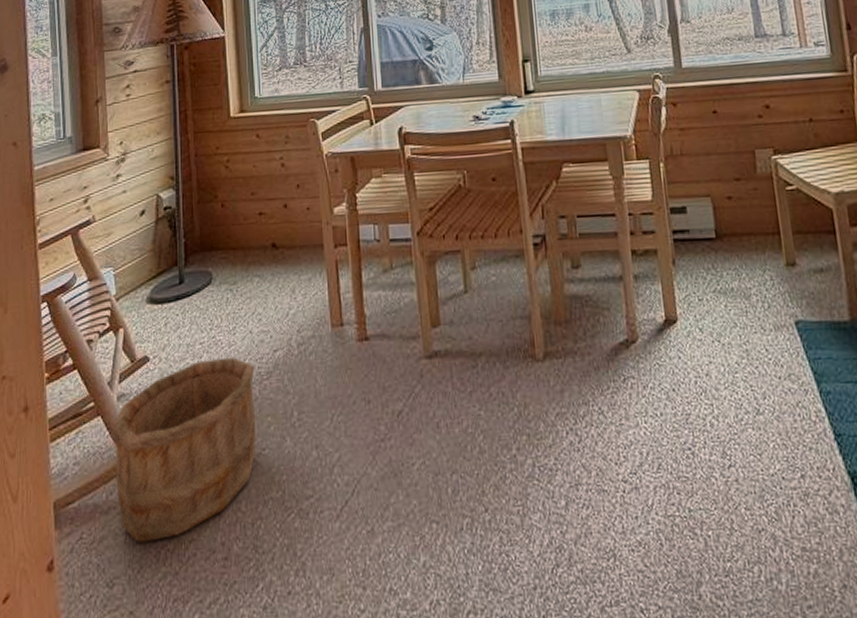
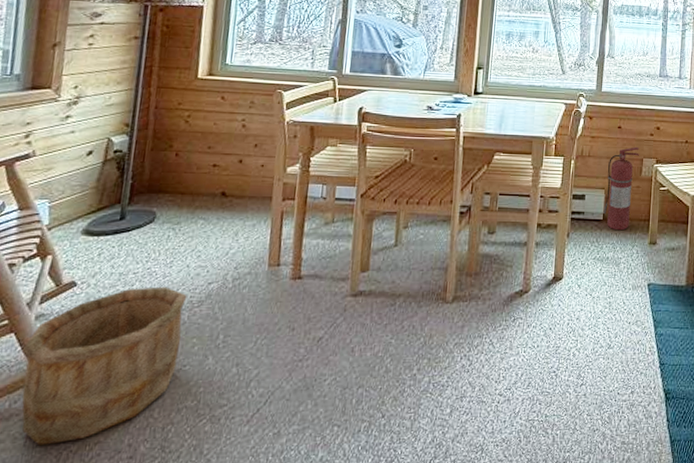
fire extinguisher: none [709,135,753,251] -> present [603,146,639,231]

